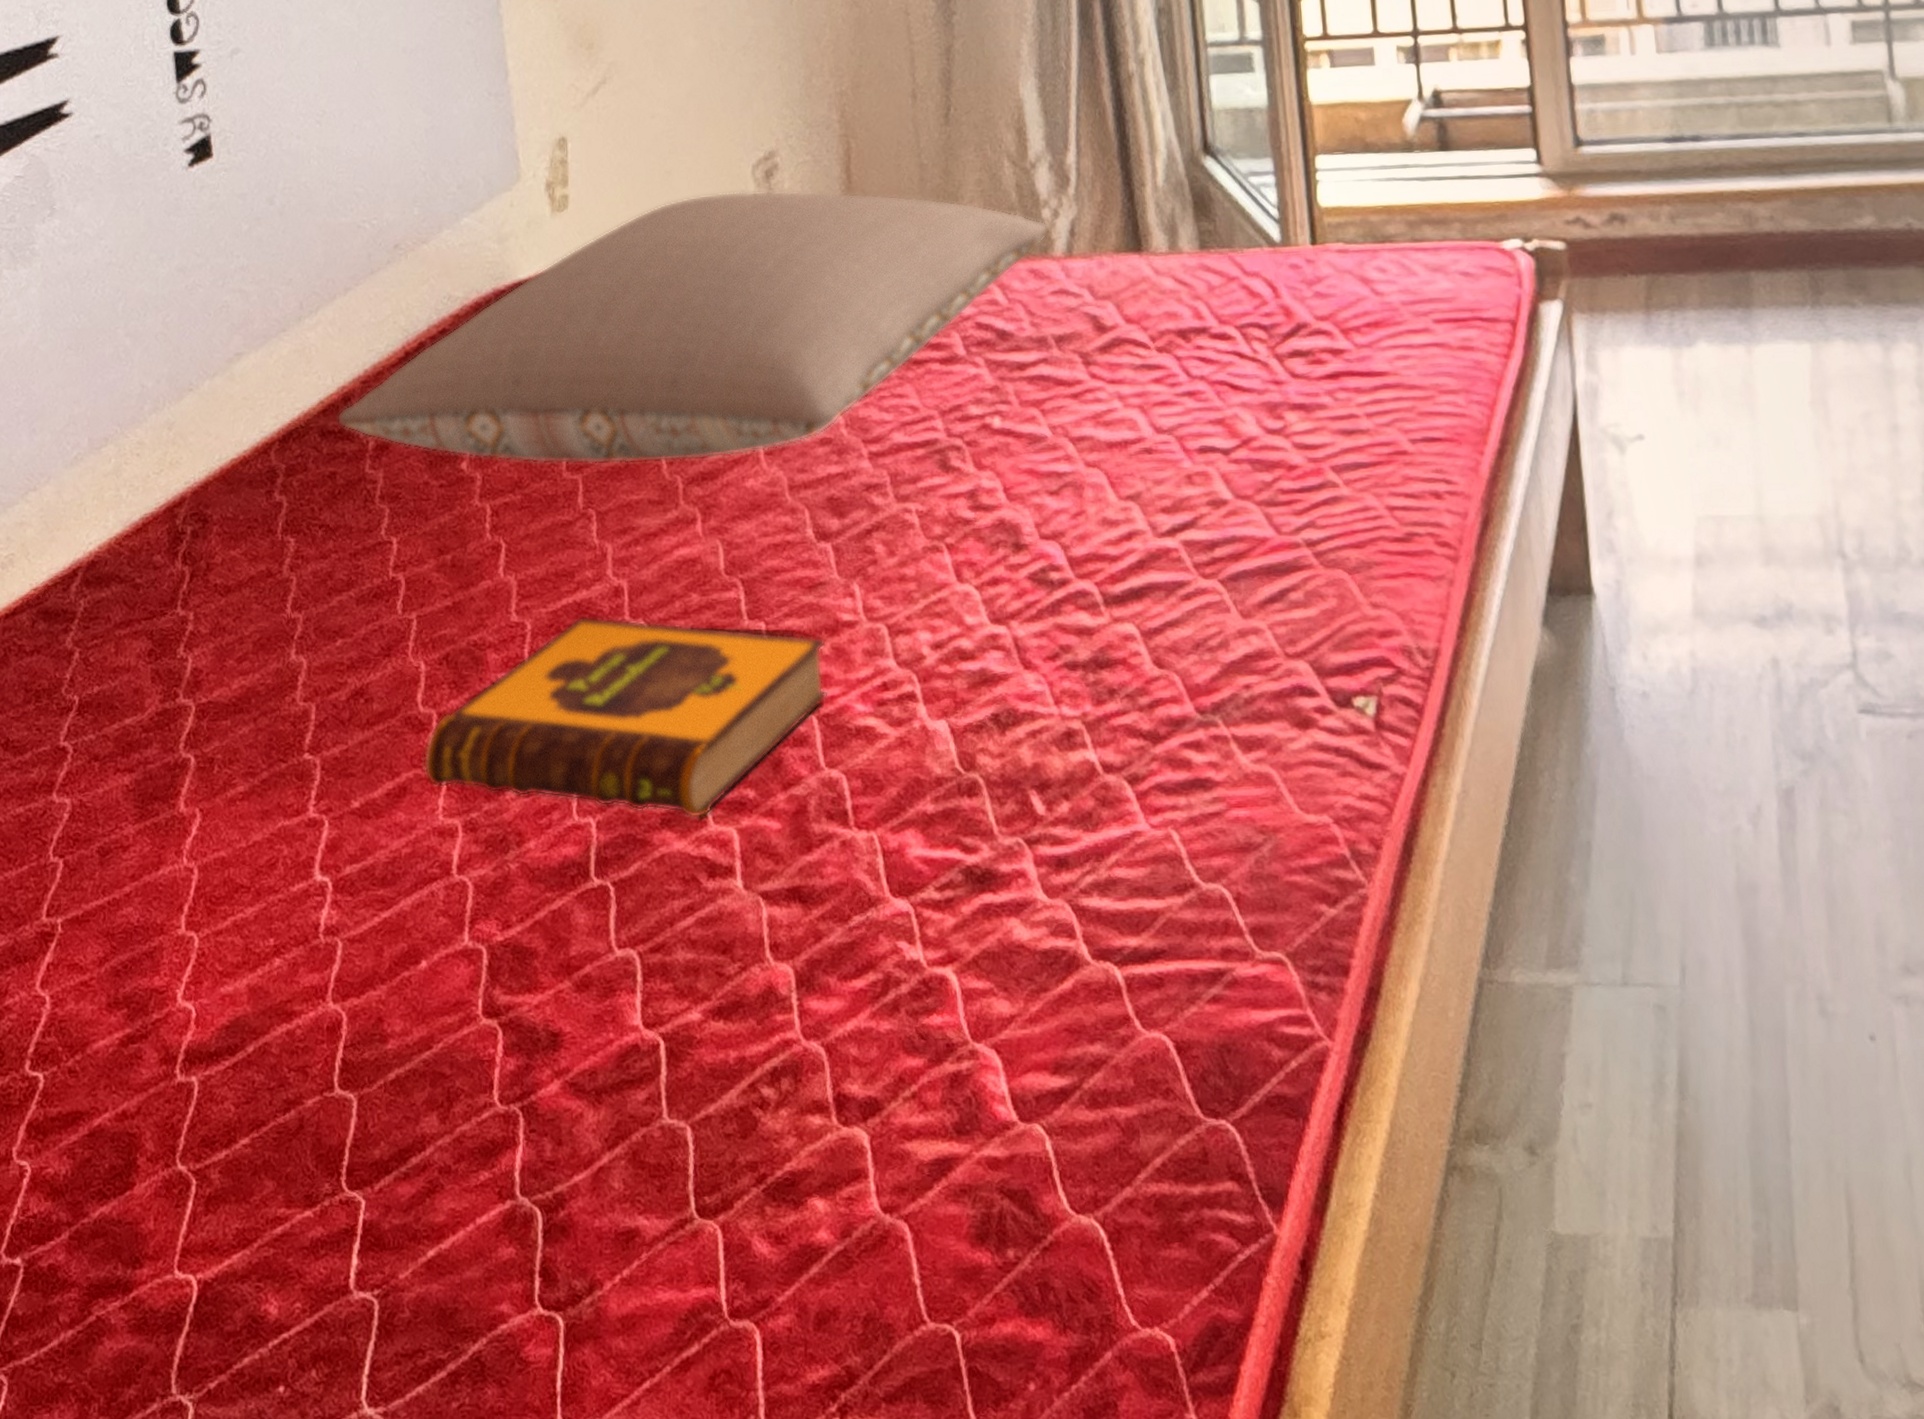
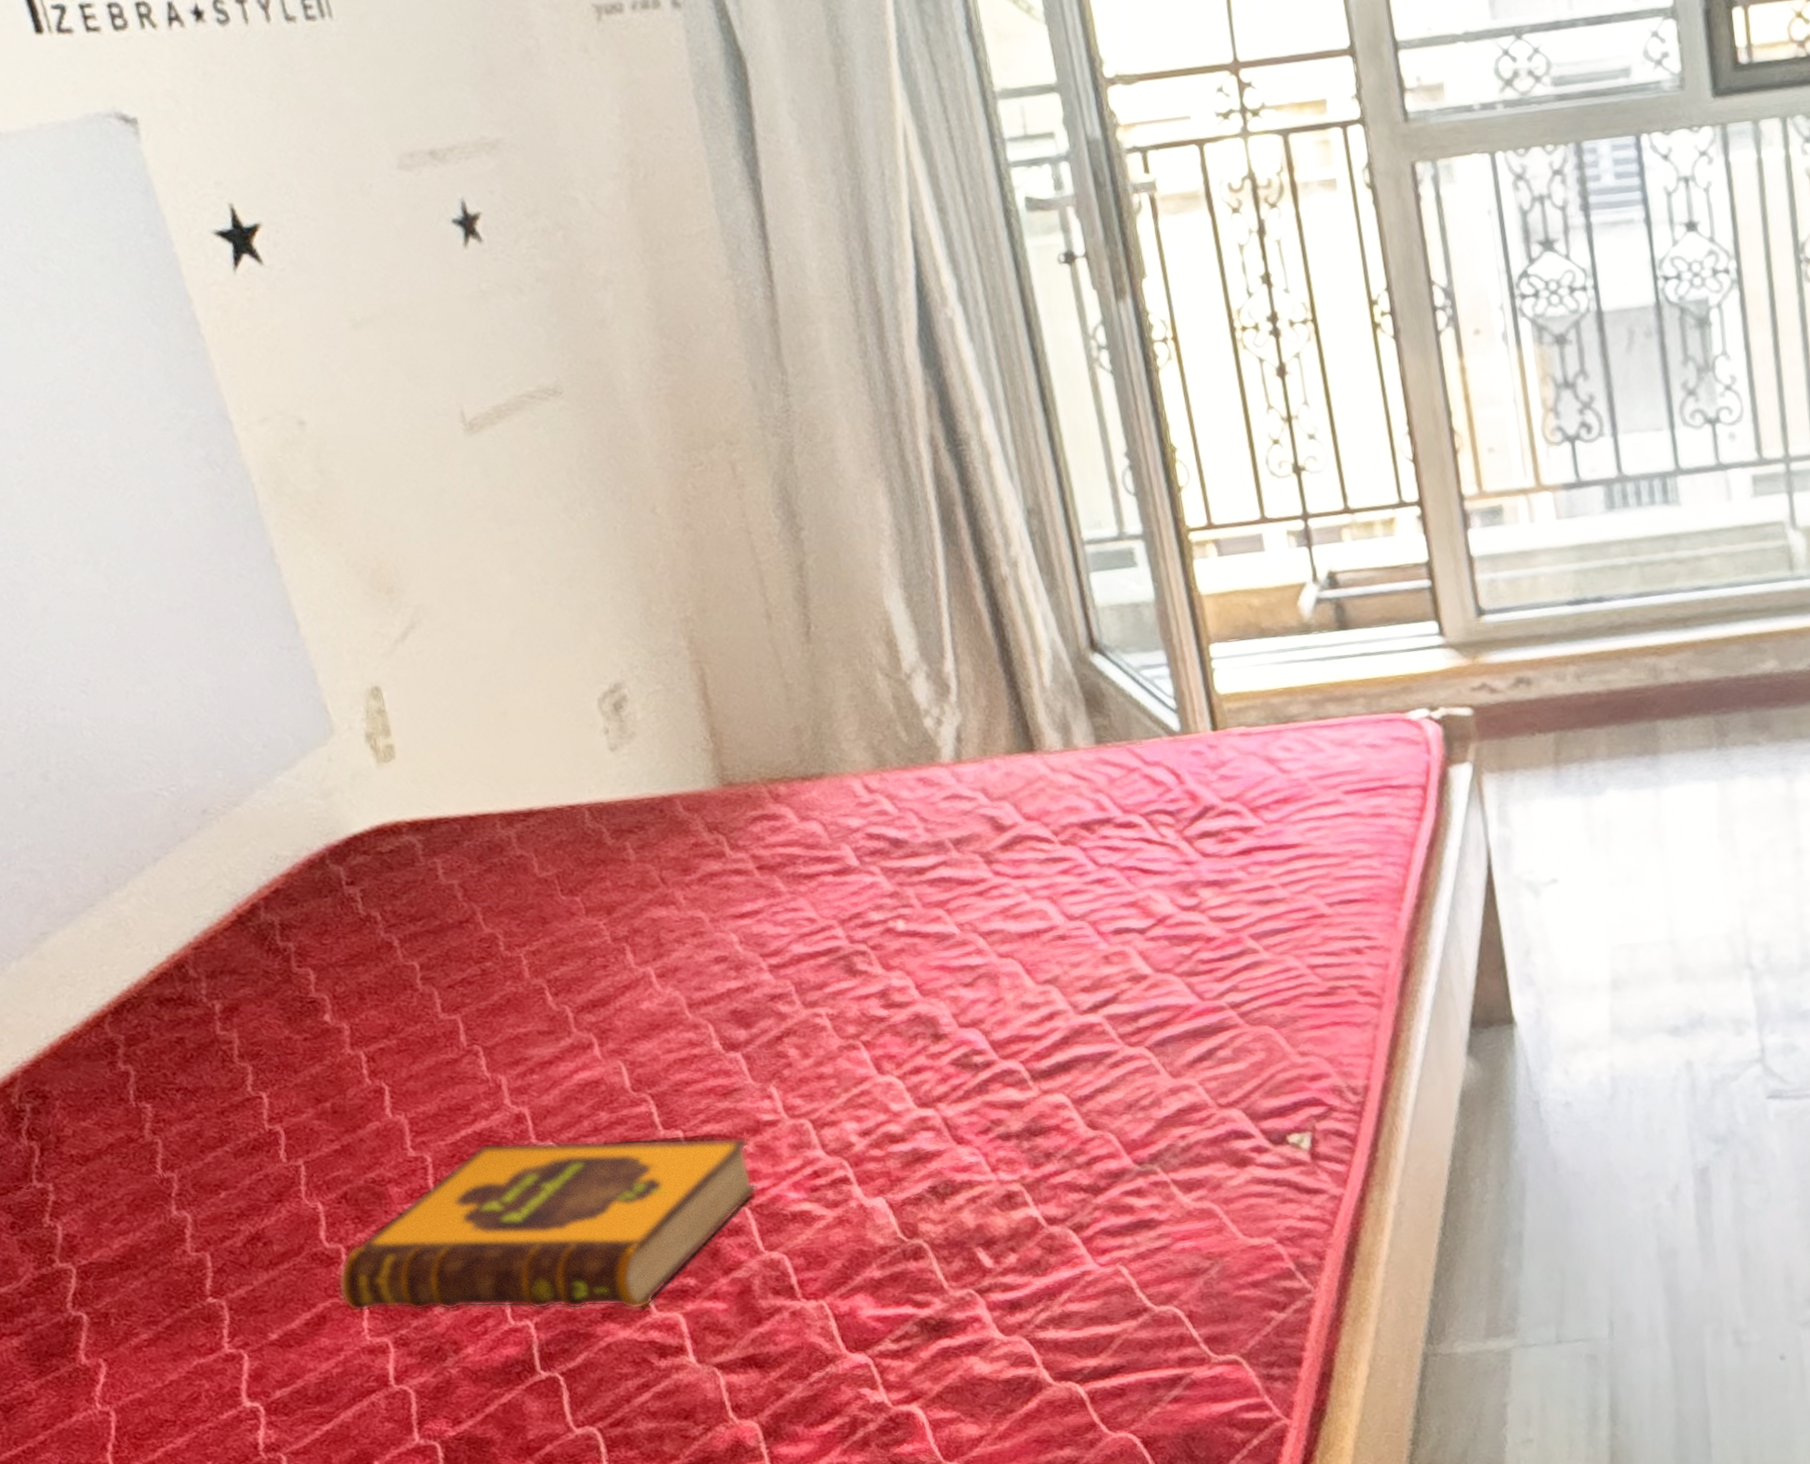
pillow: present [337,190,1050,465] -> none [172,717,935,1010]

